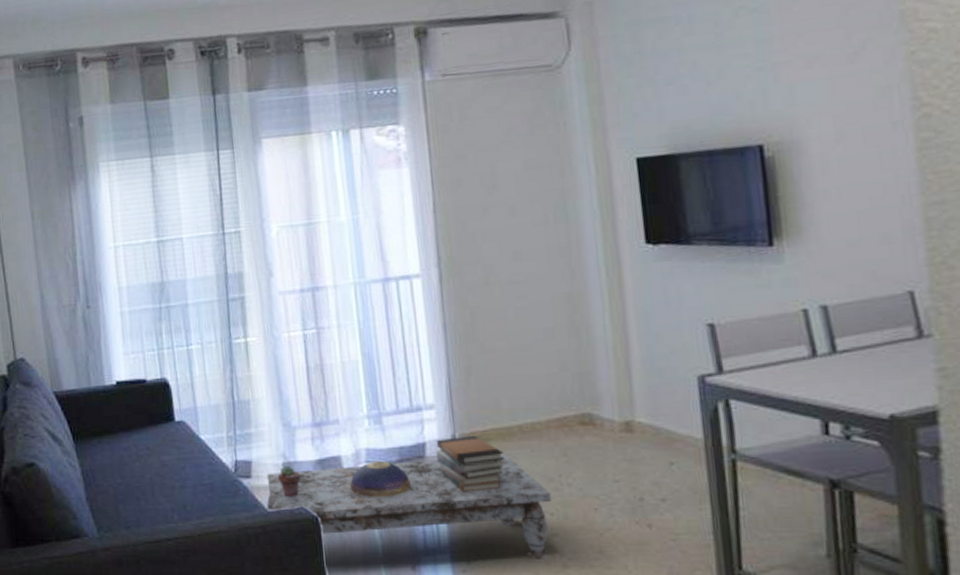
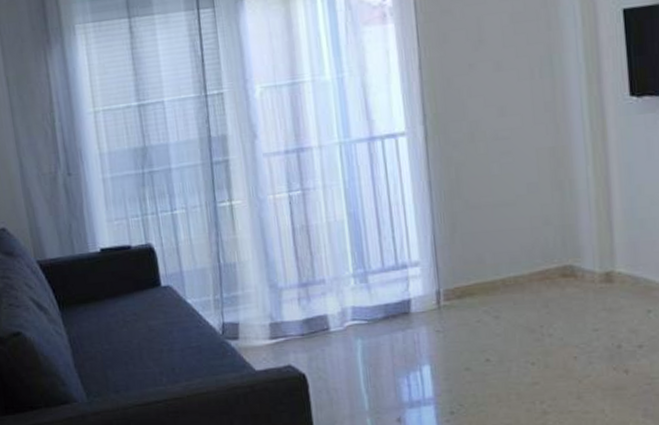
coffee table: present [266,453,552,560] -> none [254,307,533,408]
potted succulent: present [277,466,301,498] -> none [264,326,288,357]
decorative bowl: present [349,460,412,497] -> none [336,318,397,354]
book stack: present [435,435,505,492] -> none [420,290,488,346]

